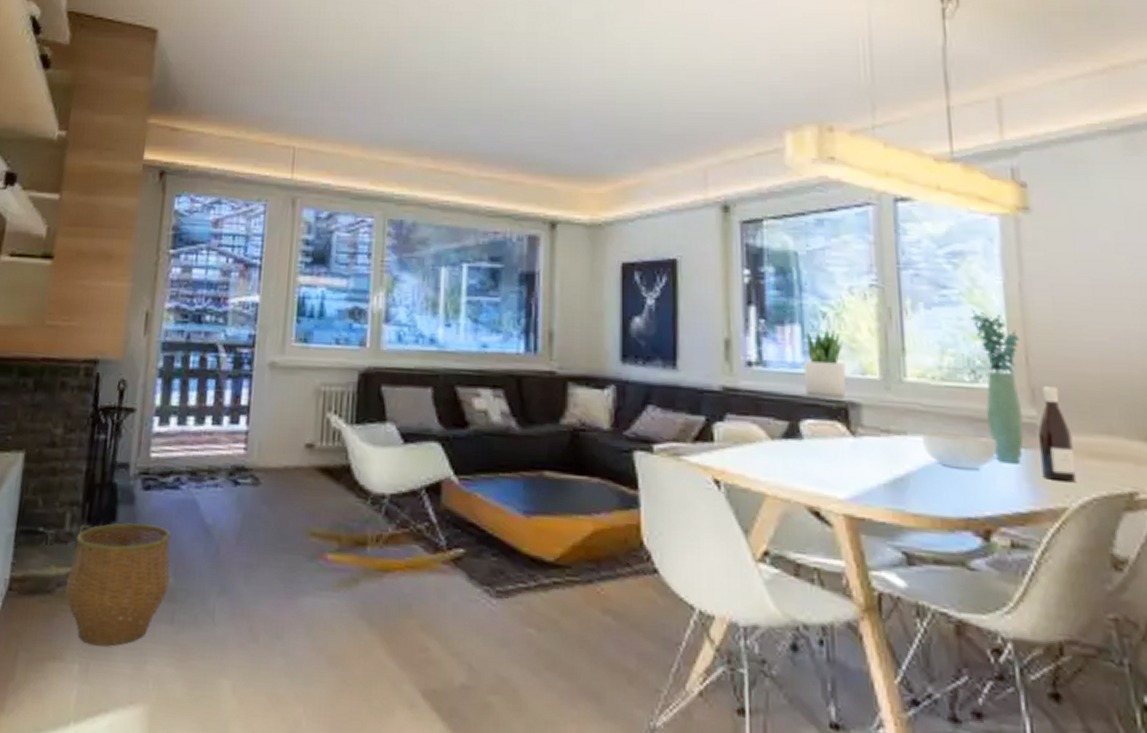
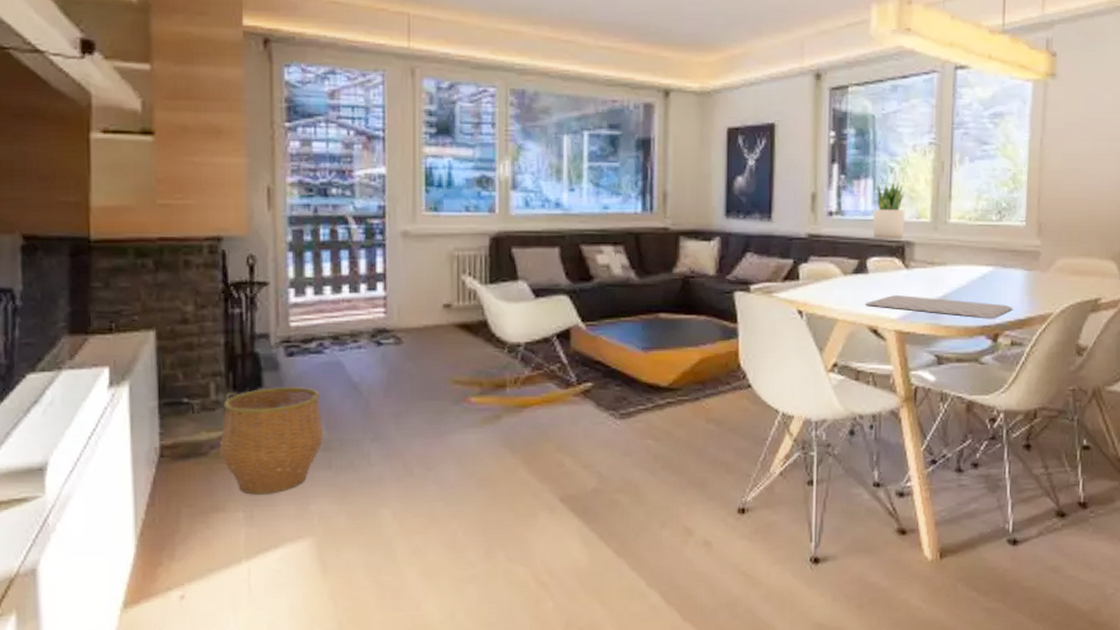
placemat: none [801,467,1008,510] -> present [865,294,1013,319]
bowl: present [921,431,997,471] -> none [956,261,1010,290]
vase: present [971,309,1024,464] -> none [1002,161,1036,283]
bottle: present [1038,386,1077,481] -> none [1039,221,1063,293]

